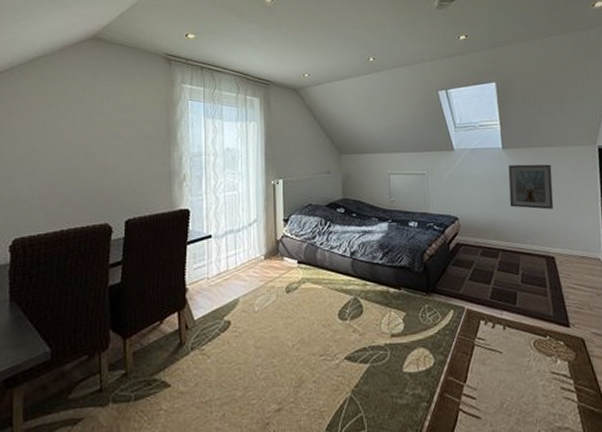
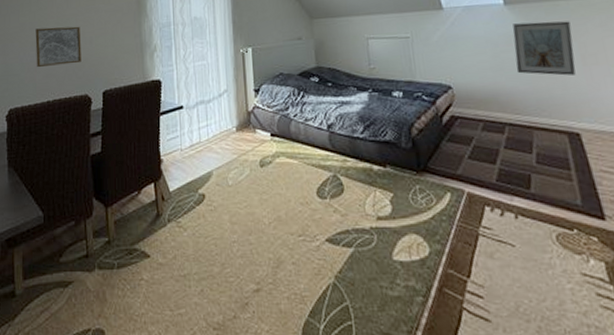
wall art: none [48,152,103,195] -> present [35,26,81,68]

